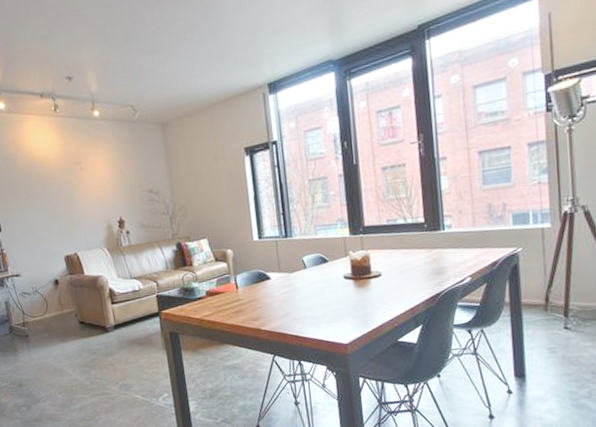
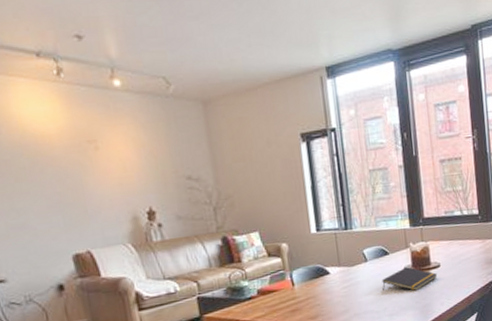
notepad: none [321,275,379,300] -> present [382,267,438,292]

